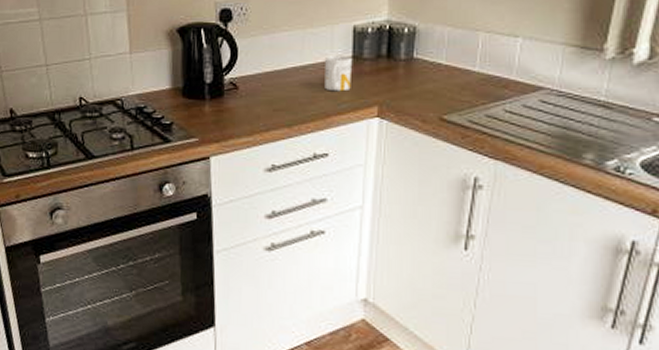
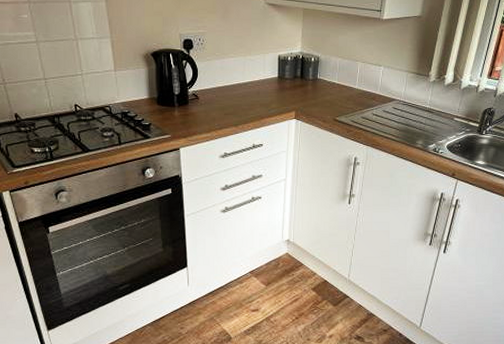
mug: present [325,56,353,92] -> none [260,76,278,101]

